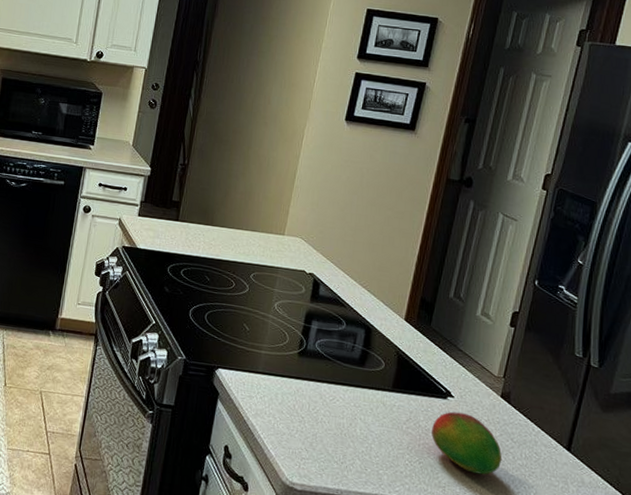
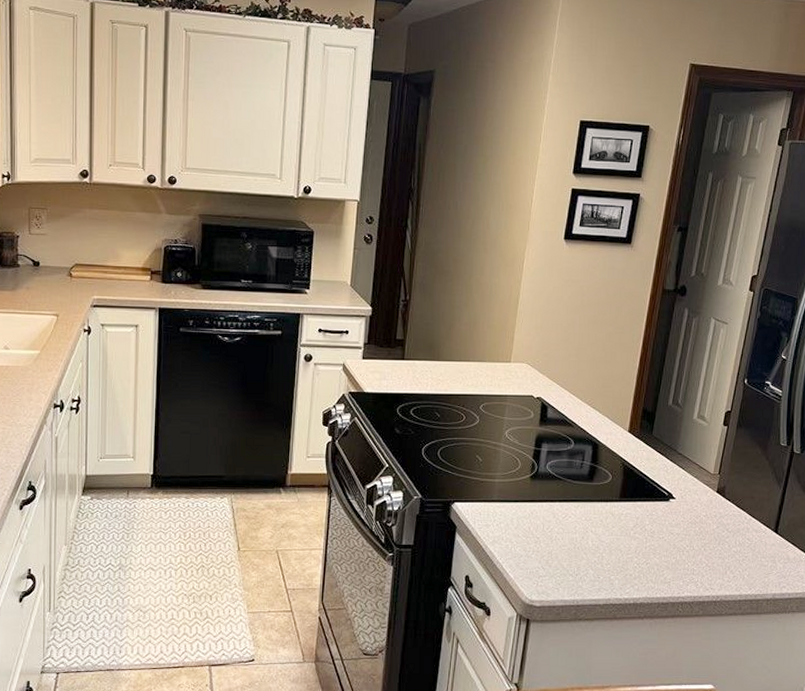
fruit: present [430,411,503,475] -> none [656,512,719,566]

